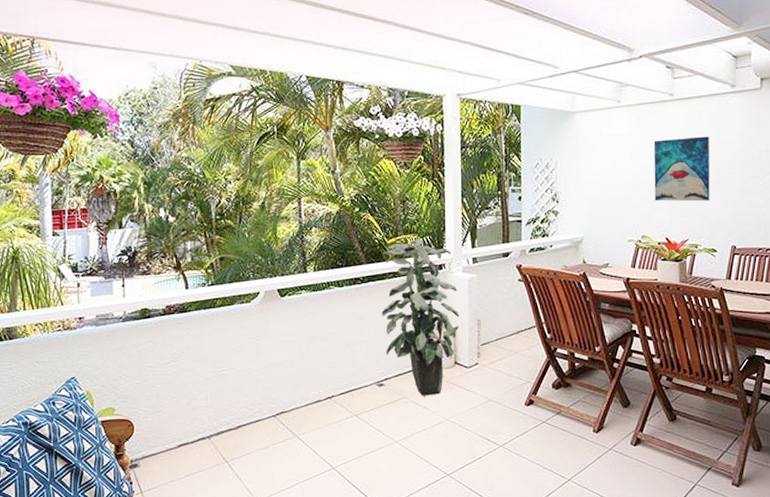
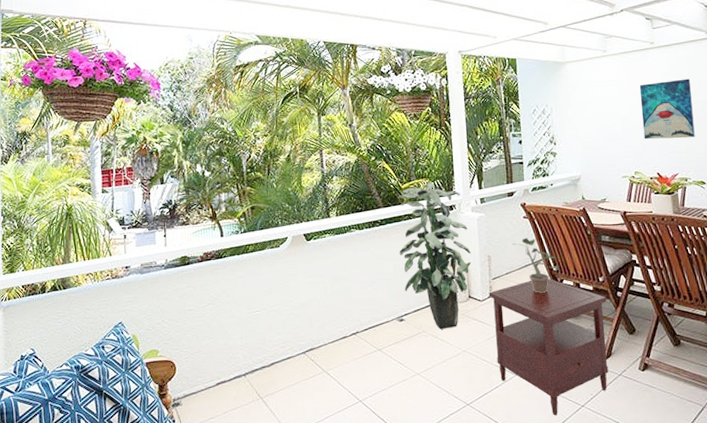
side table: none [476,347,602,489] -> present [488,279,609,416]
potted plant: none [505,302,555,361] -> present [513,237,560,293]

